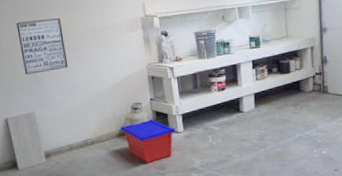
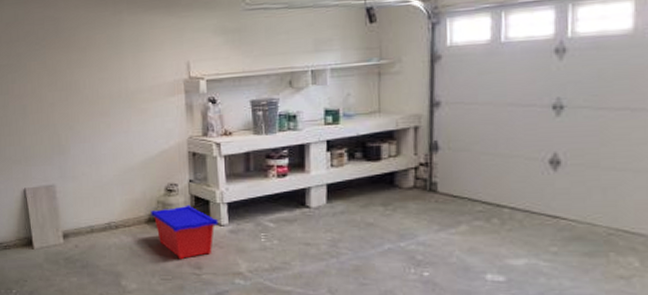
wall art: present [16,18,68,75] -> none [42,77,96,141]

